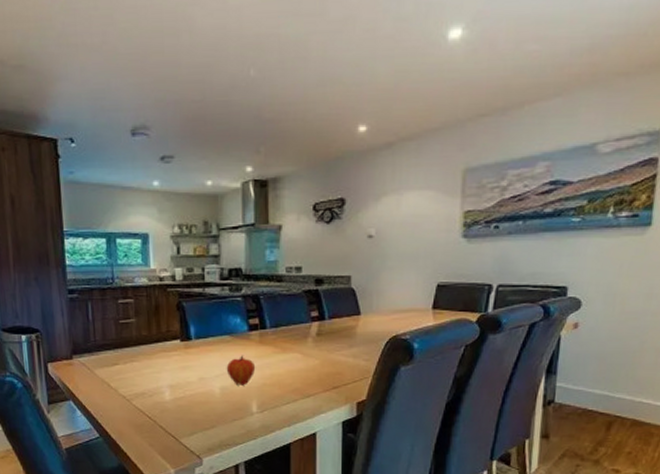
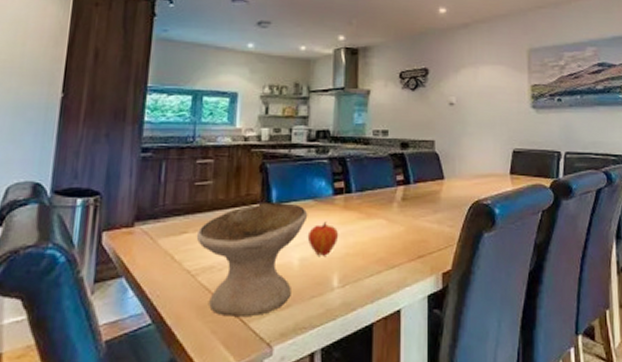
bowl: none [126,337,226,434] -> present [196,201,308,317]

